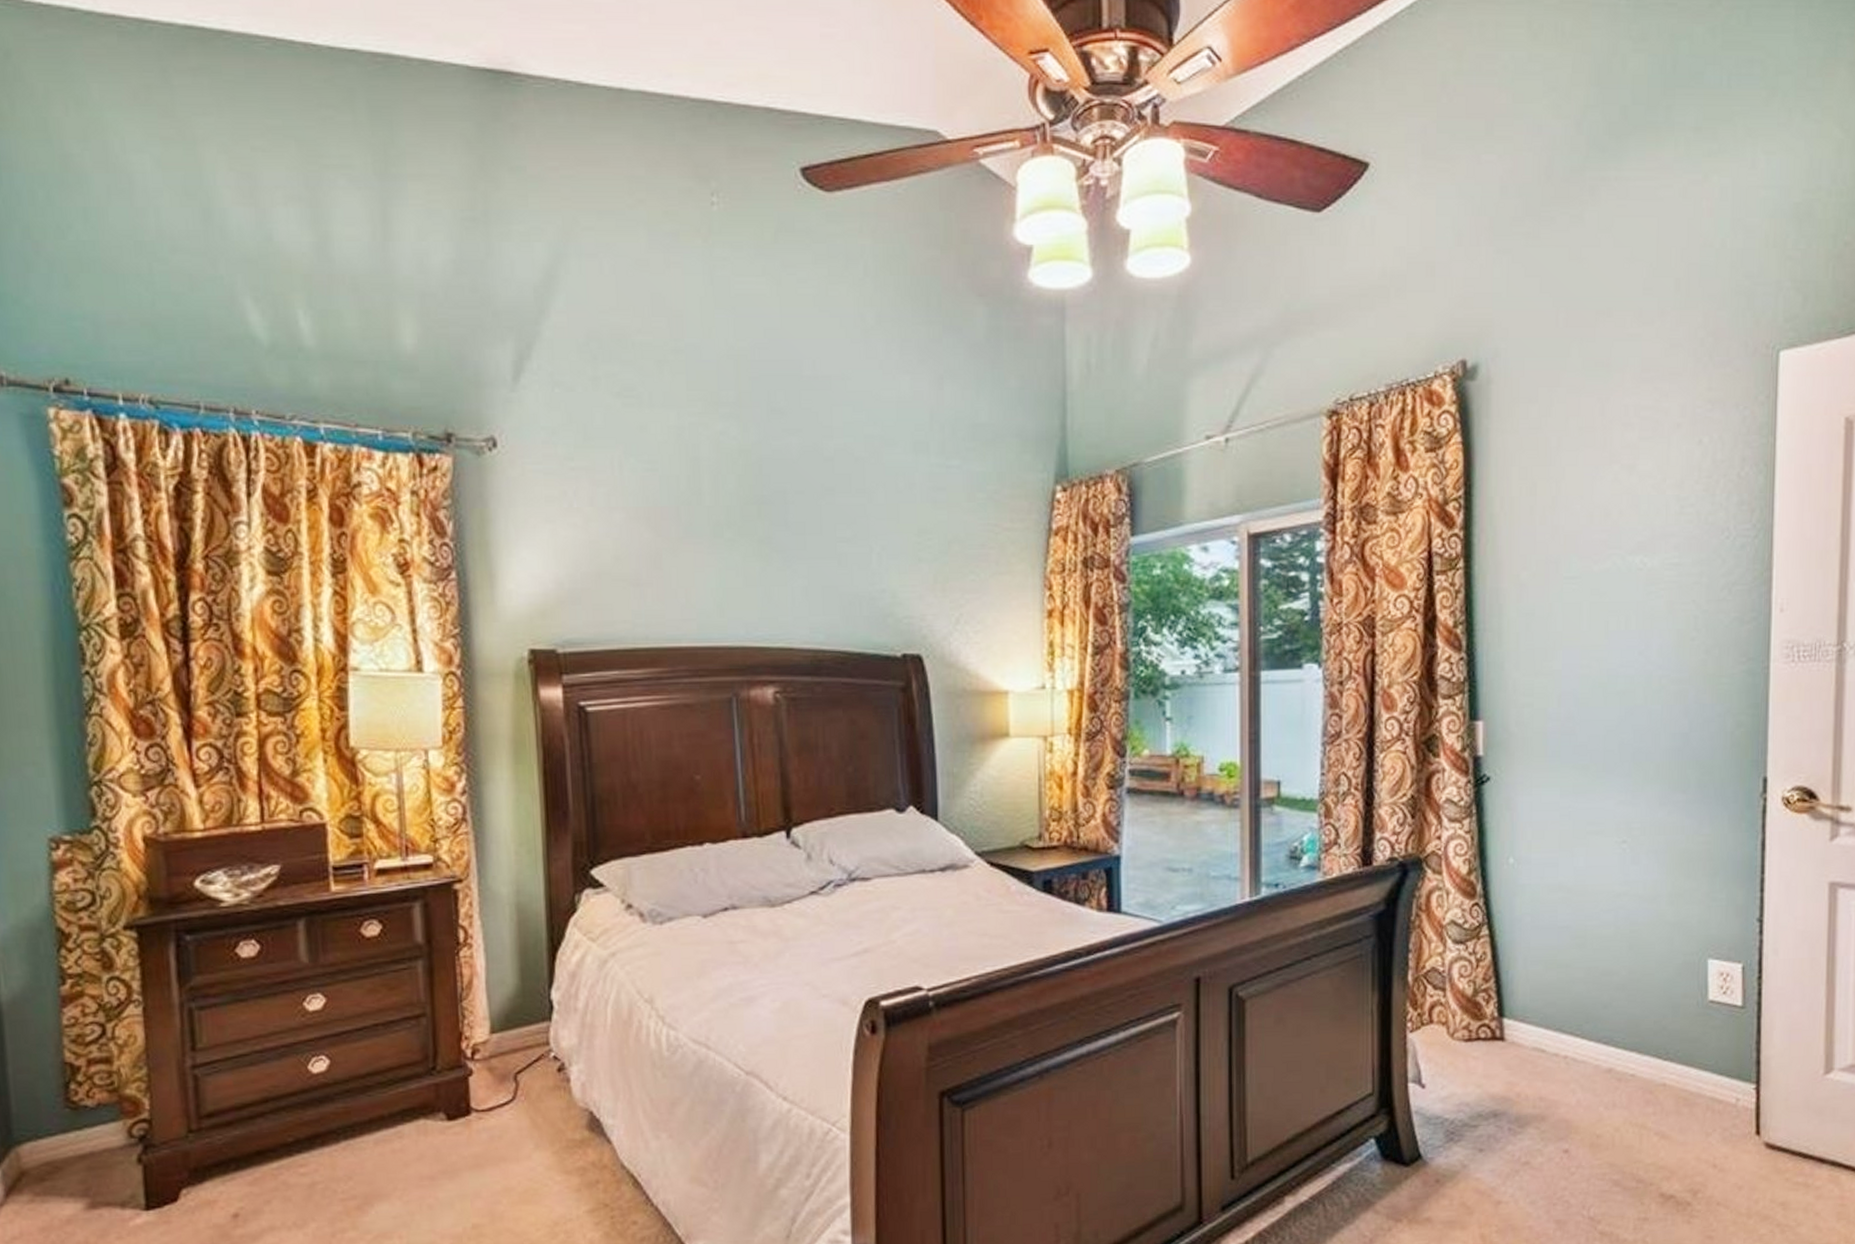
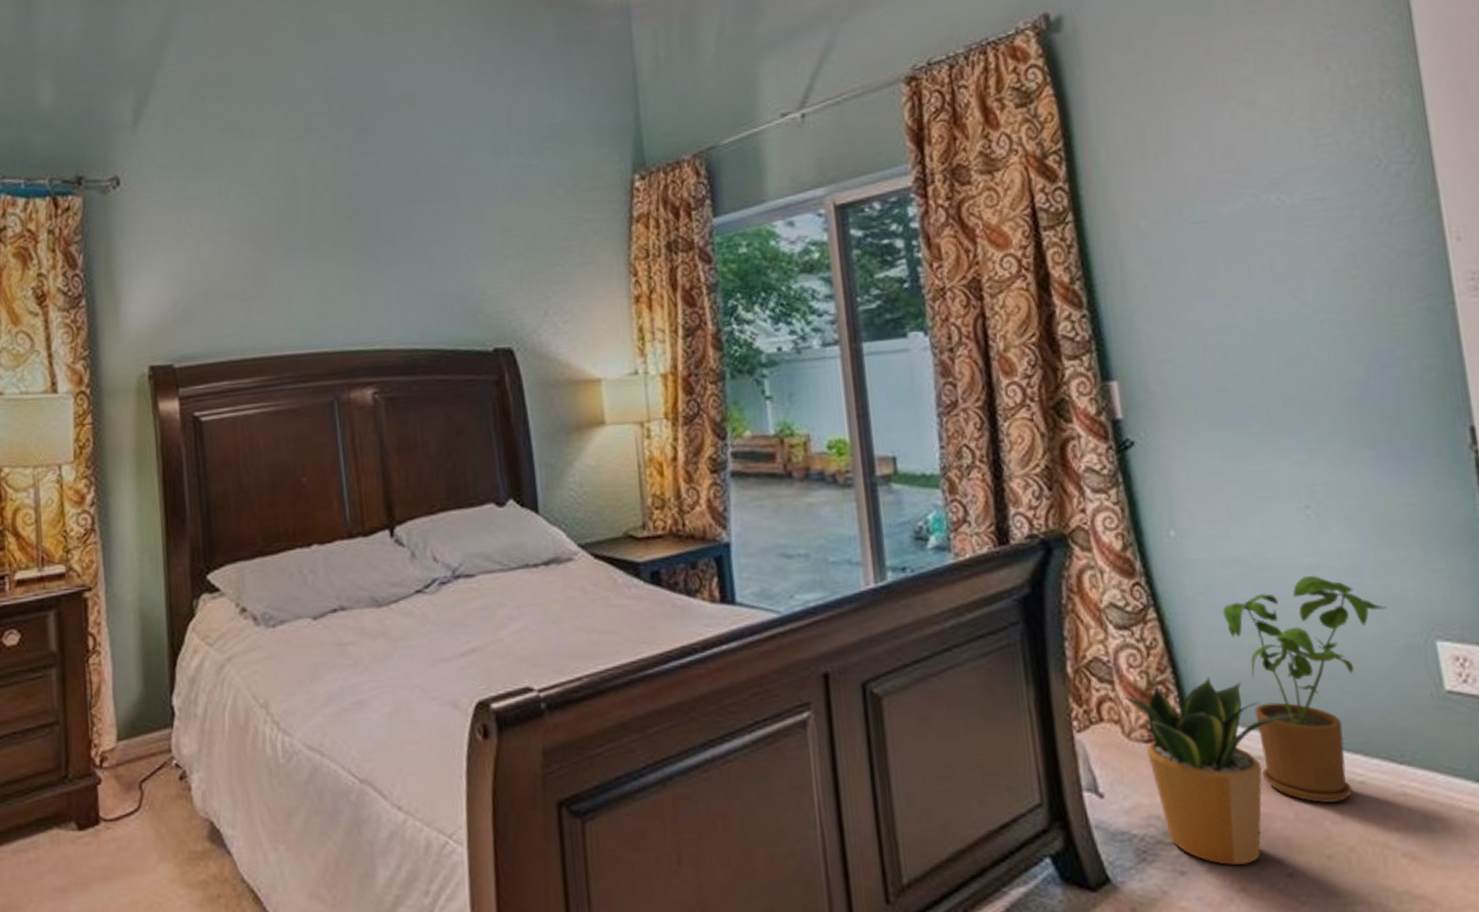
potted plant: none [1450,986,1589,1143] -> present [1121,676,1296,866]
house plant: none [1543,900,1675,1092] -> present [1222,575,1387,803]

